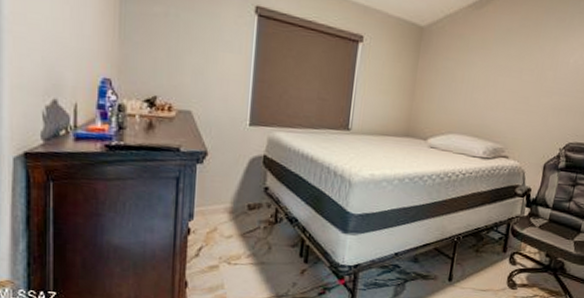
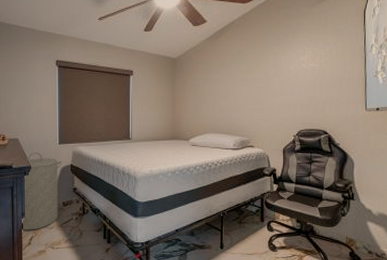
laundry hamper: none [186,133,252,238] -> present [21,152,62,230]

